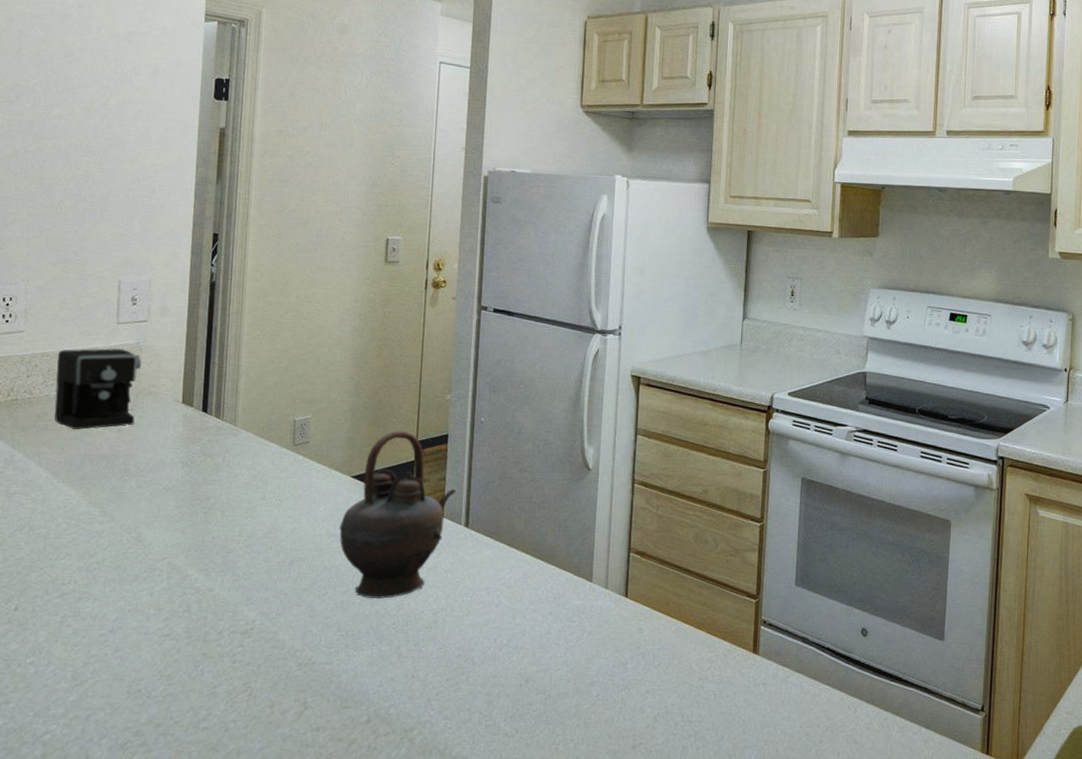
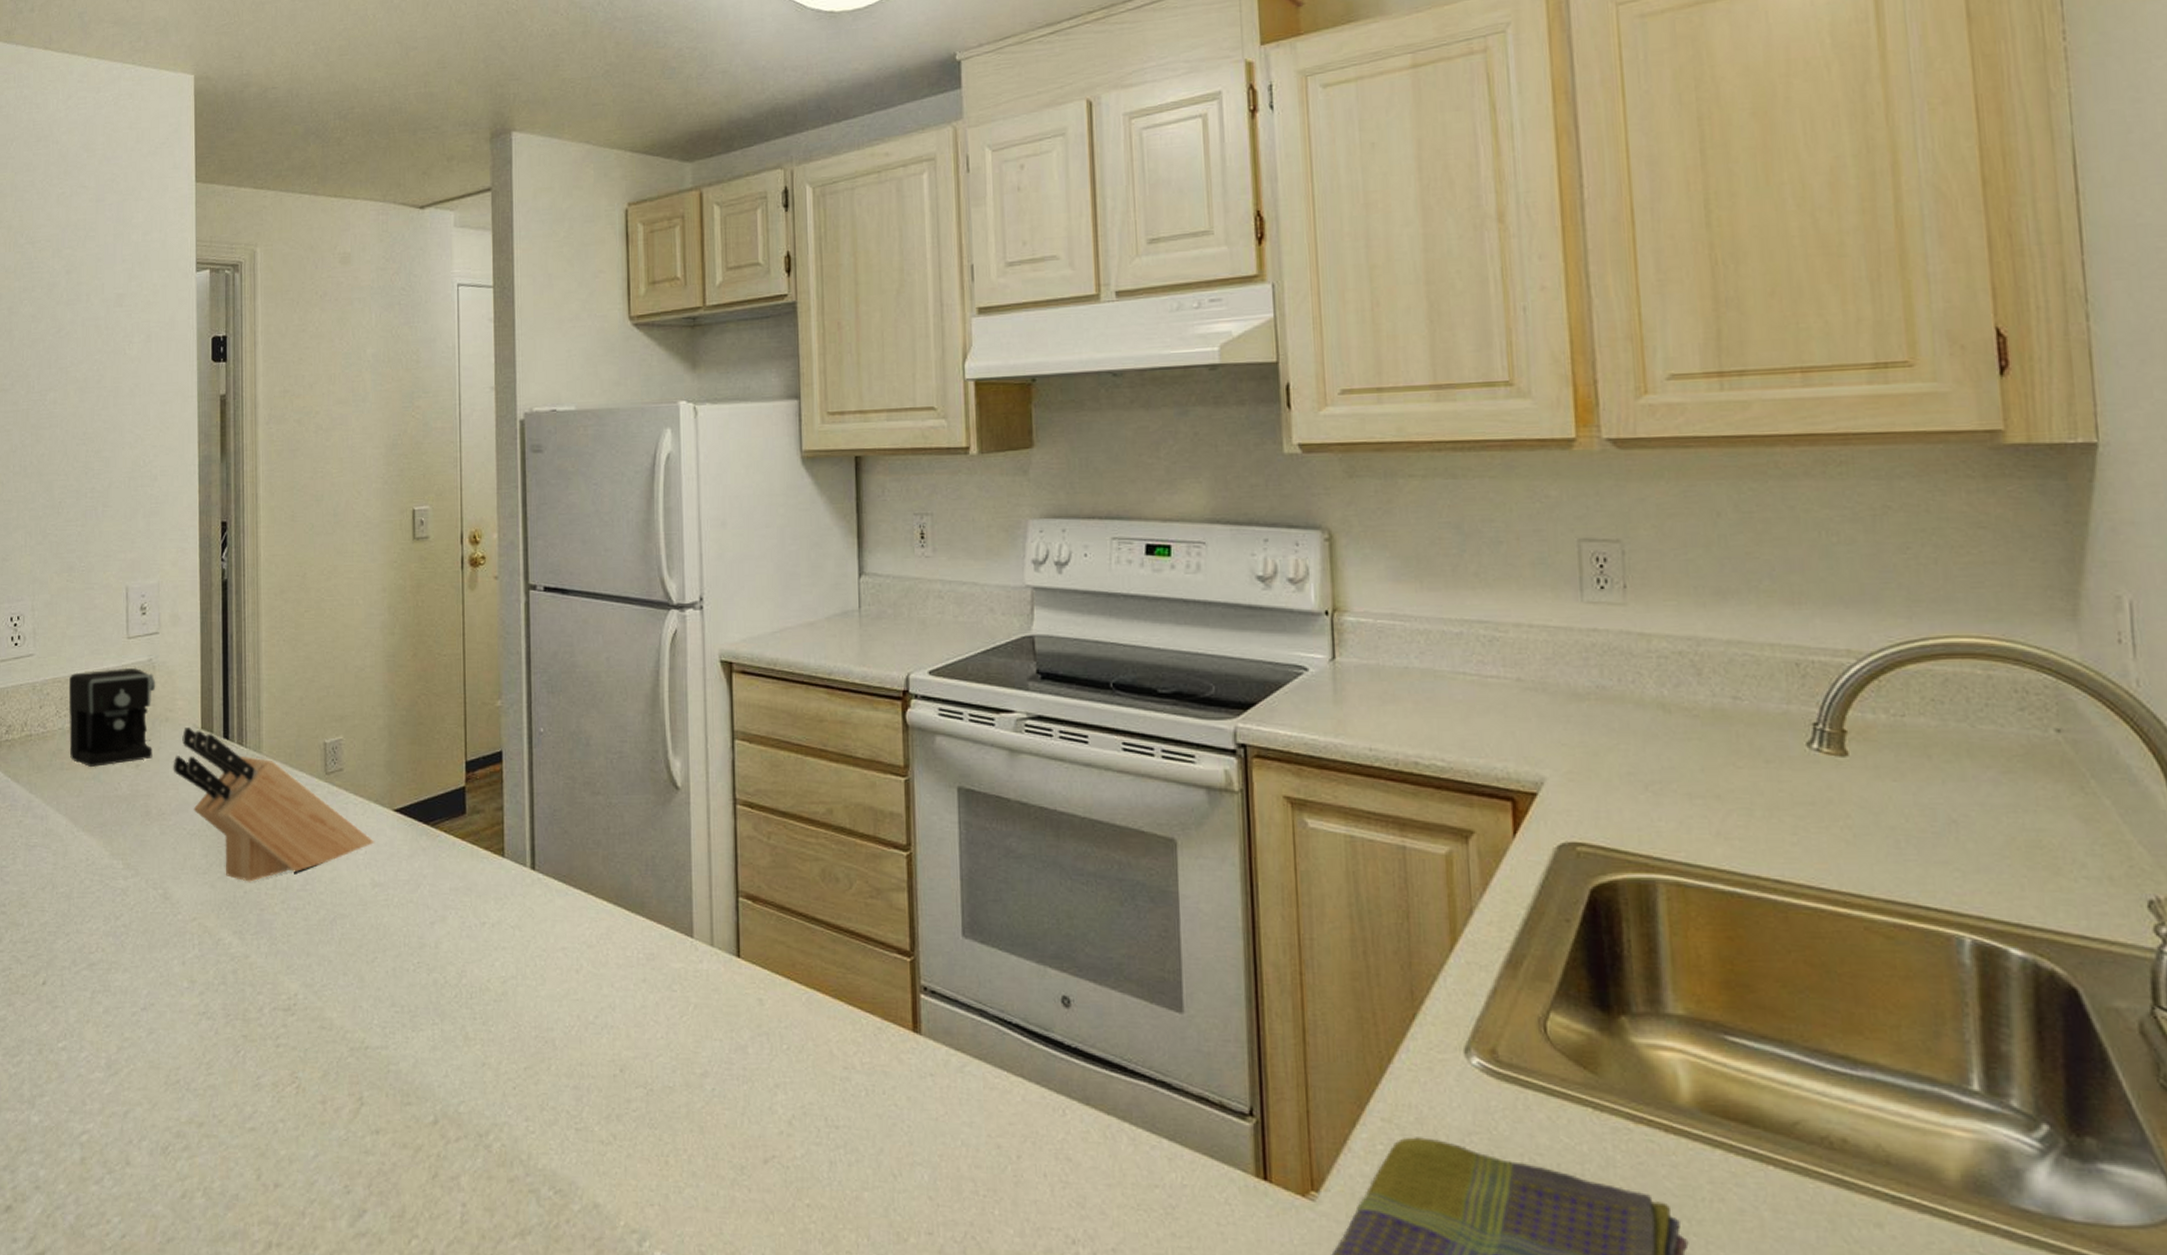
knife block: none [153,401,334,530] -> present [173,727,375,882]
teapot: present [339,430,456,599] -> none [385,749,517,965]

